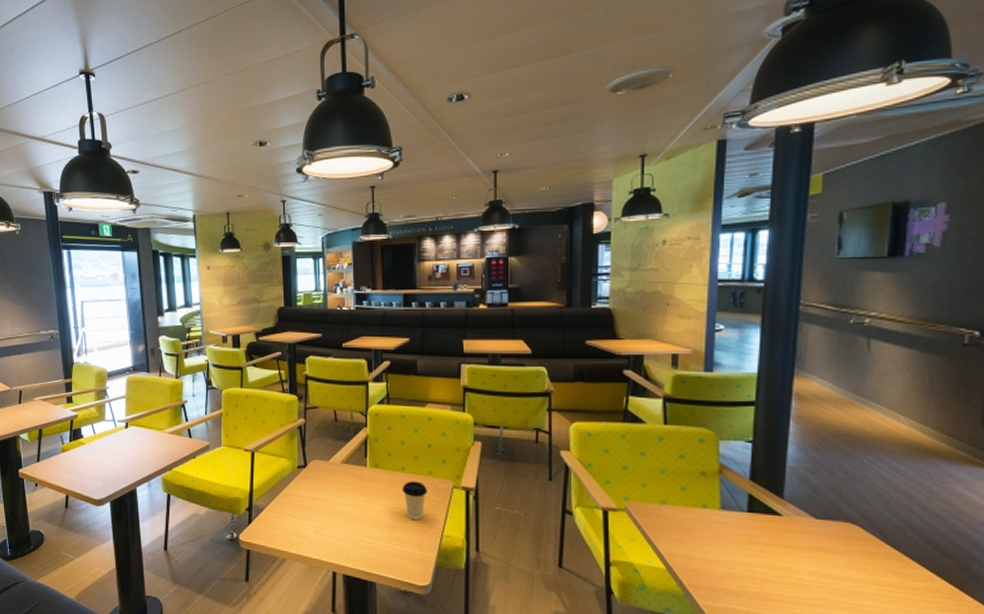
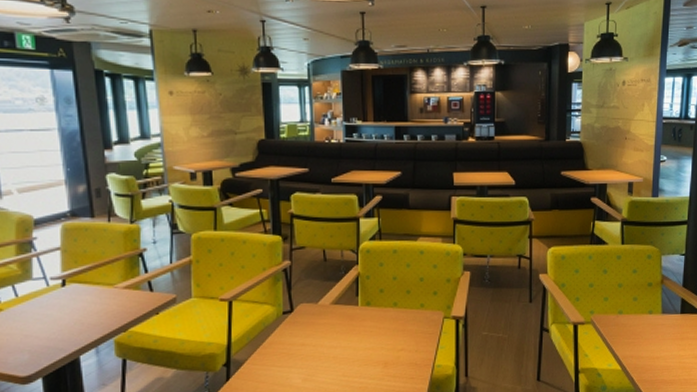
coffee cup: present [402,481,427,520] -> none [394,315,419,354]

